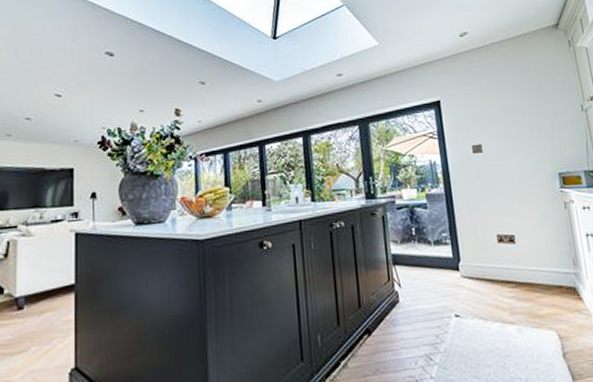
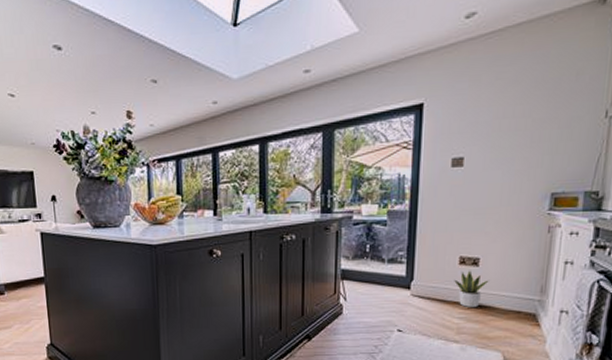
potted plant: none [497,247,528,286] -> present [454,270,489,308]

